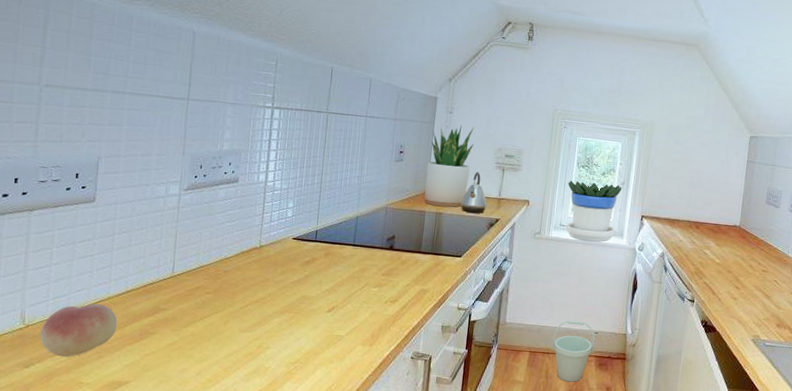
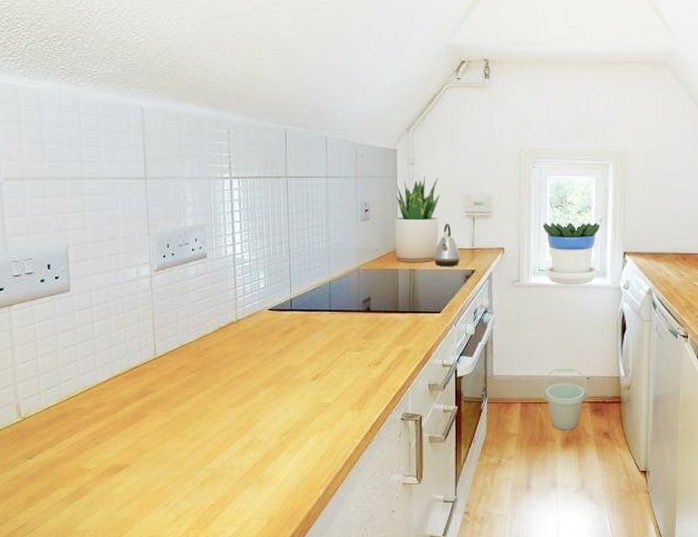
fruit: present [40,303,118,357] -> none [37,392,110,446]

